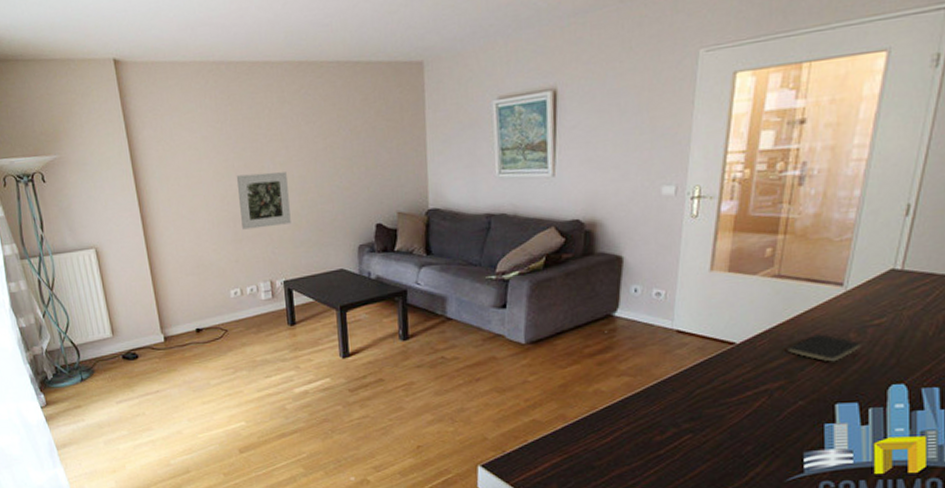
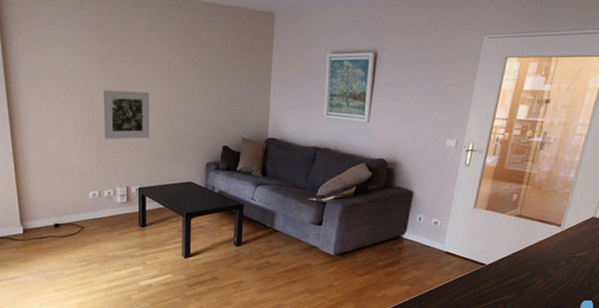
smartphone: present [787,334,861,362] -> none [519,261,567,282]

